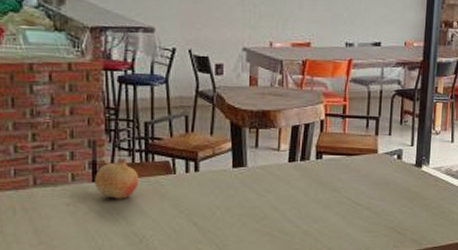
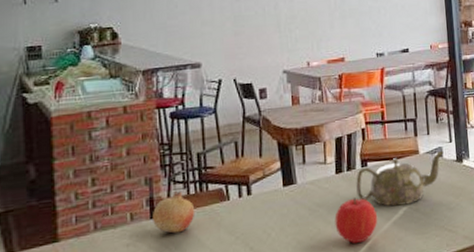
fruit: none [282,188,327,233] -> present [334,198,378,244]
teapot: none [308,154,403,202] -> present [356,151,444,207]

